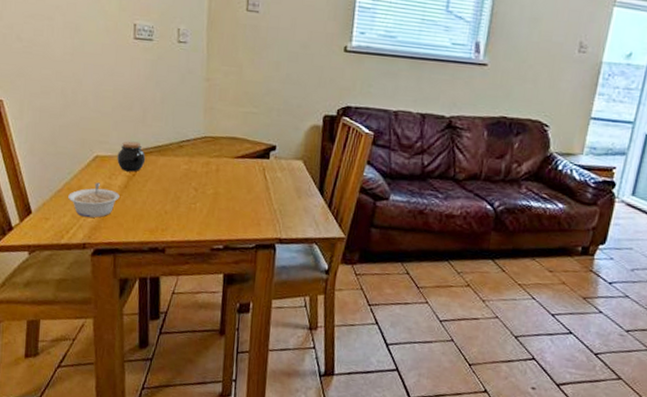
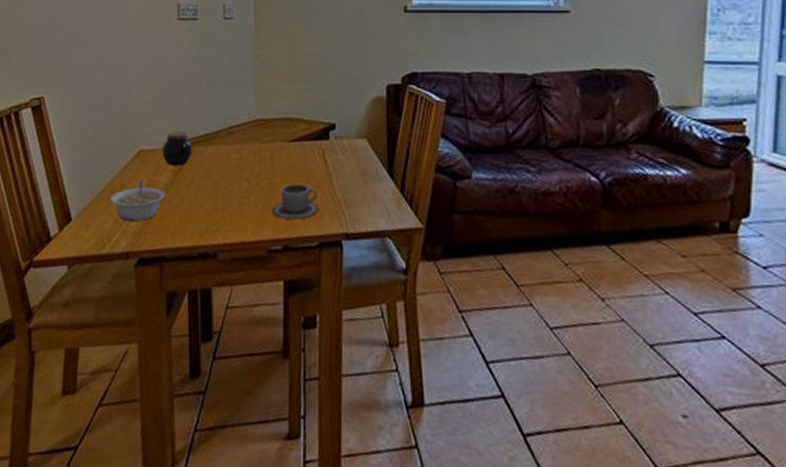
cup: none [216,194,258,225] -> present [272,183,319,220]

